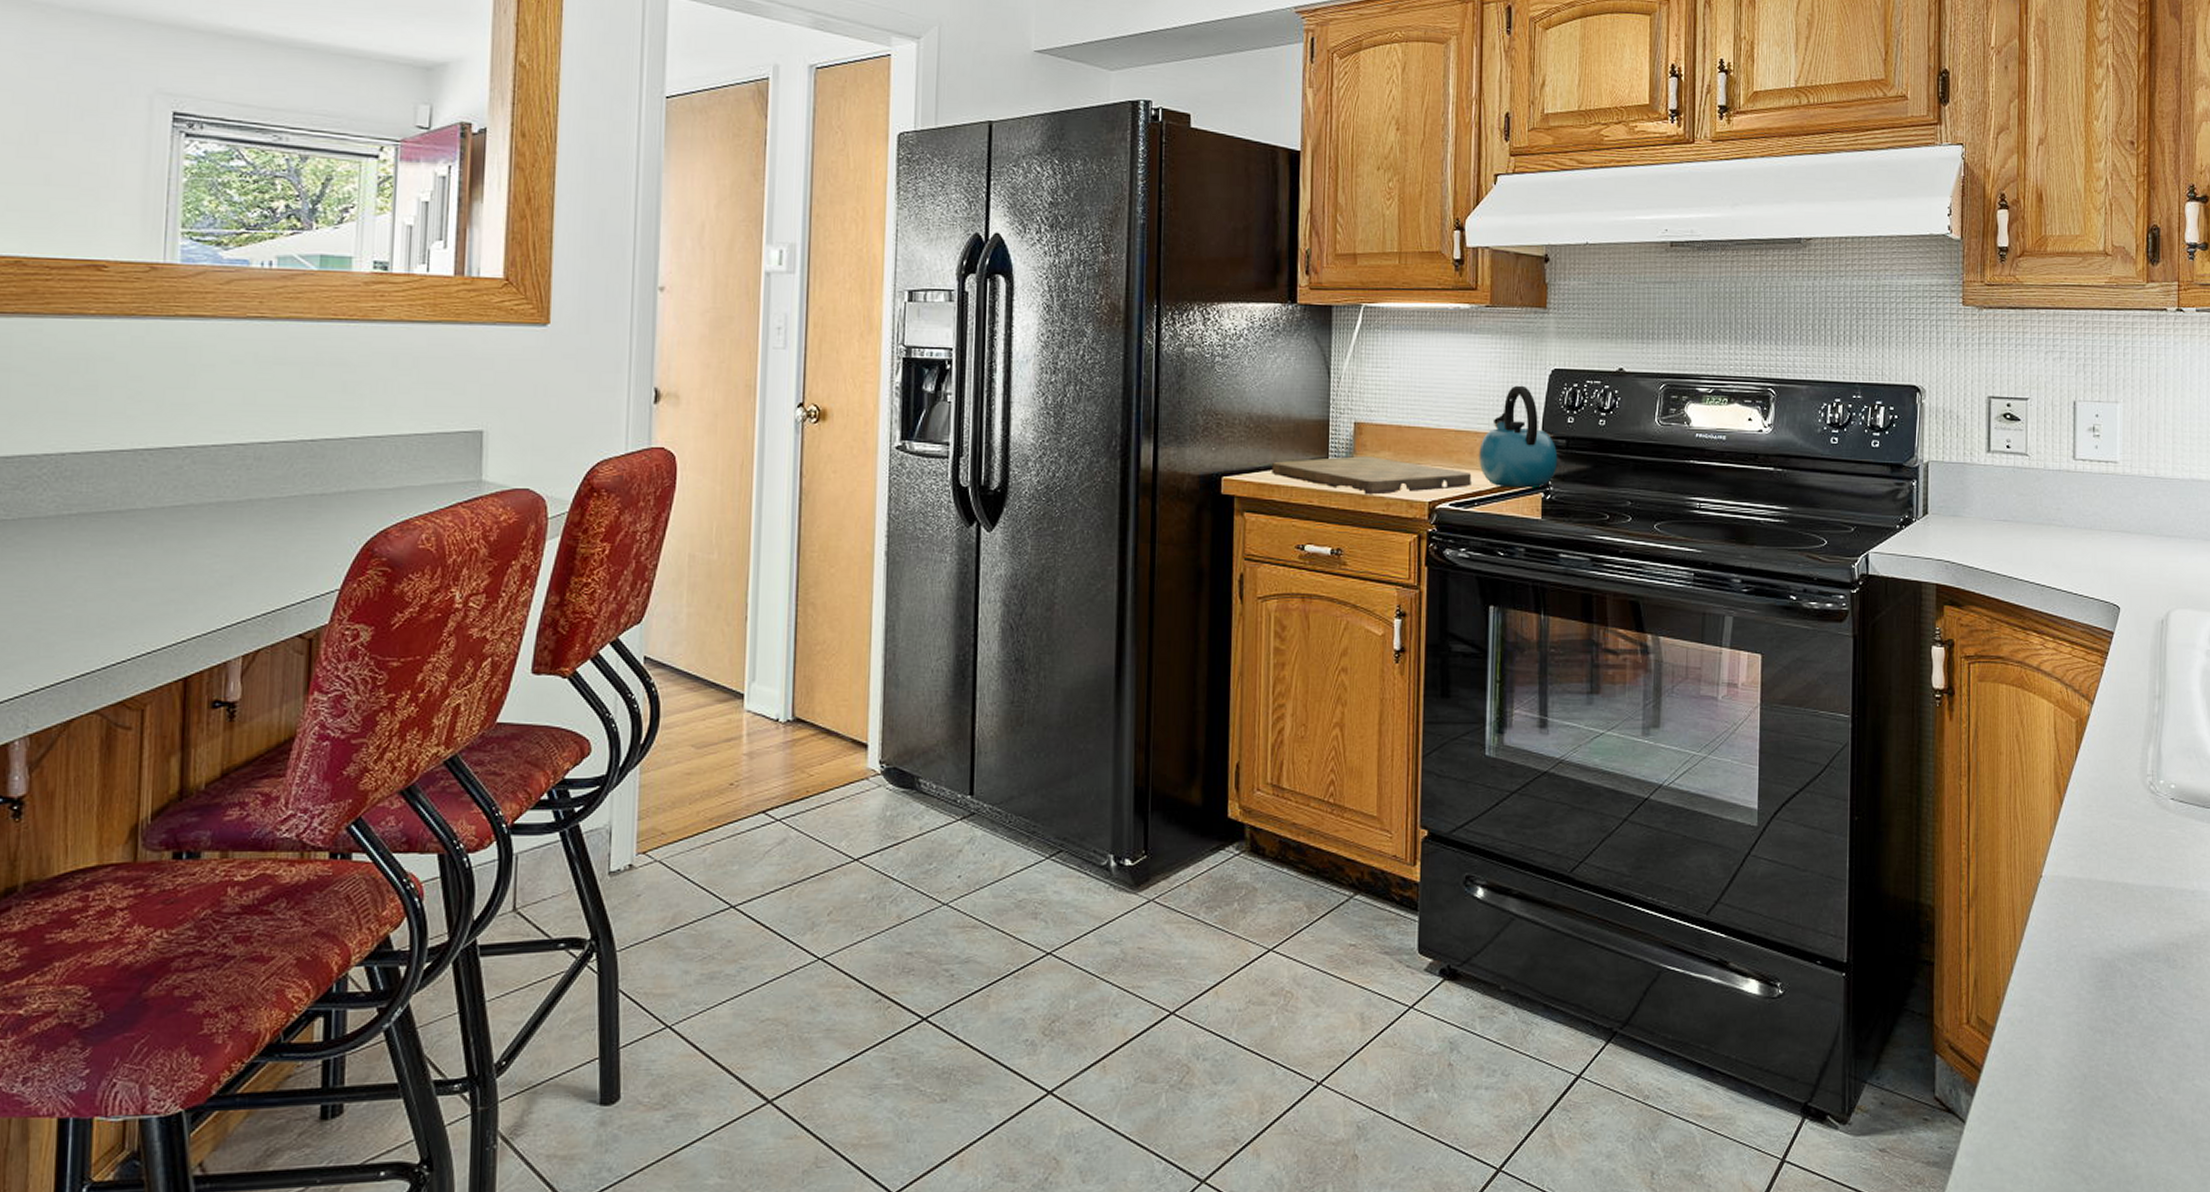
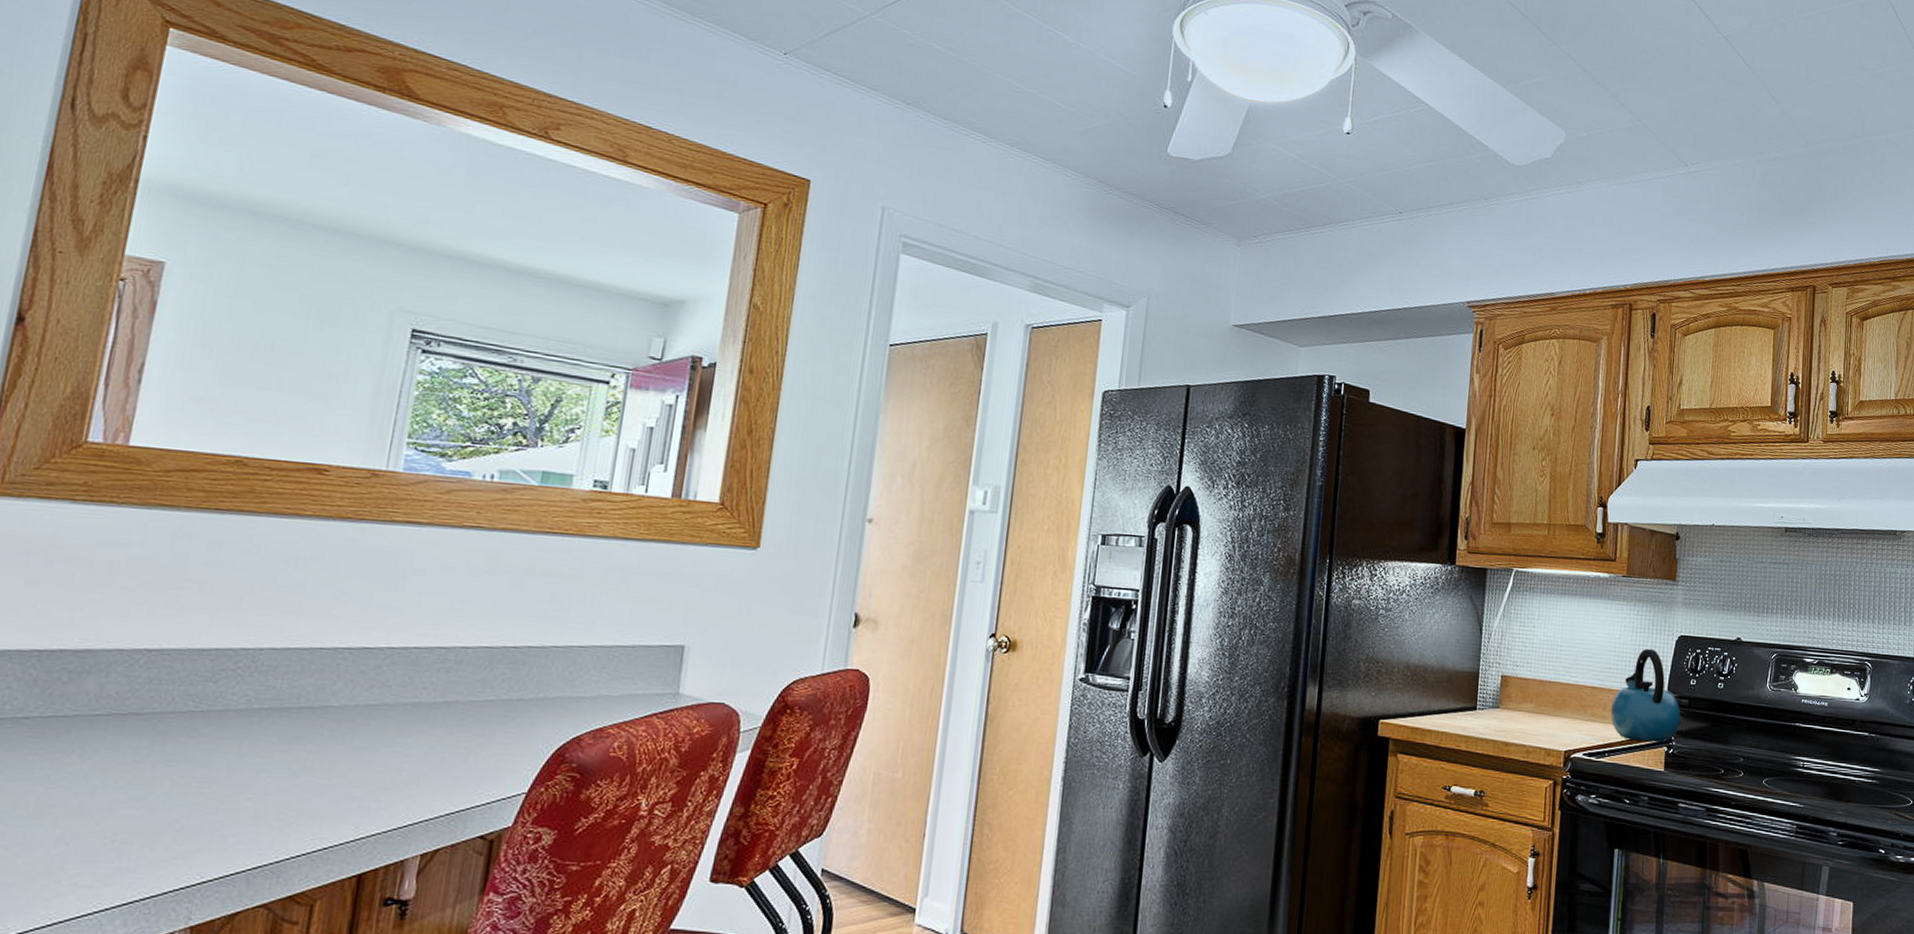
cutting board: present [1272,456,1472,495] -> none [1425,706,1604,743]

